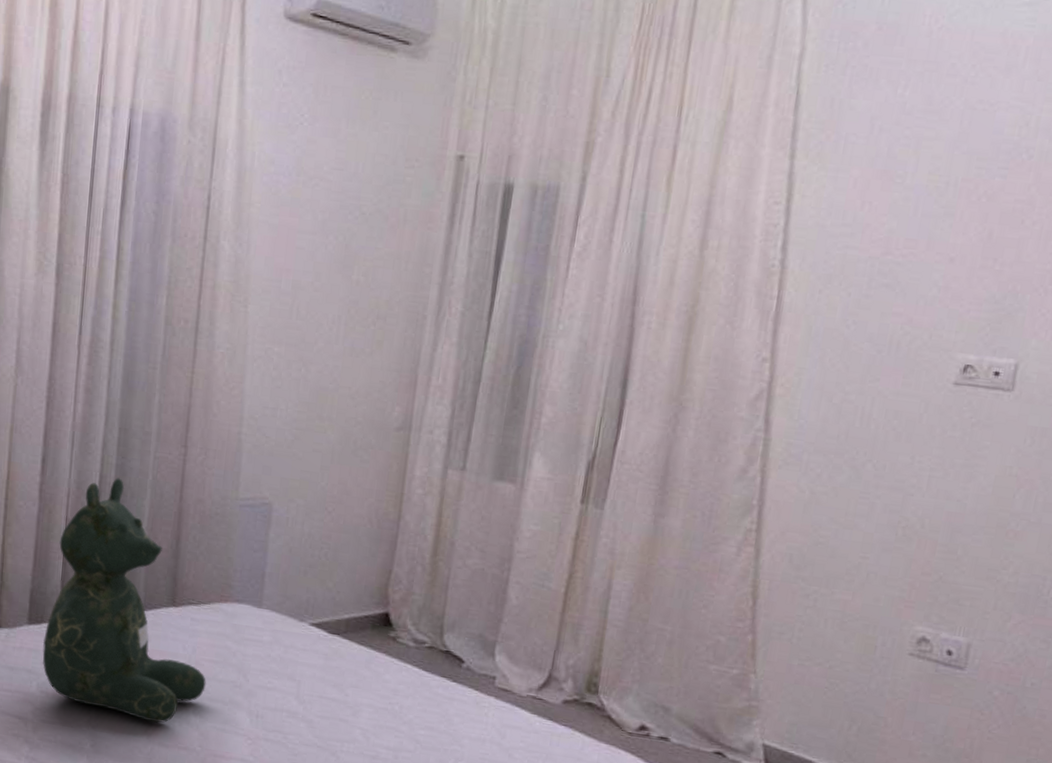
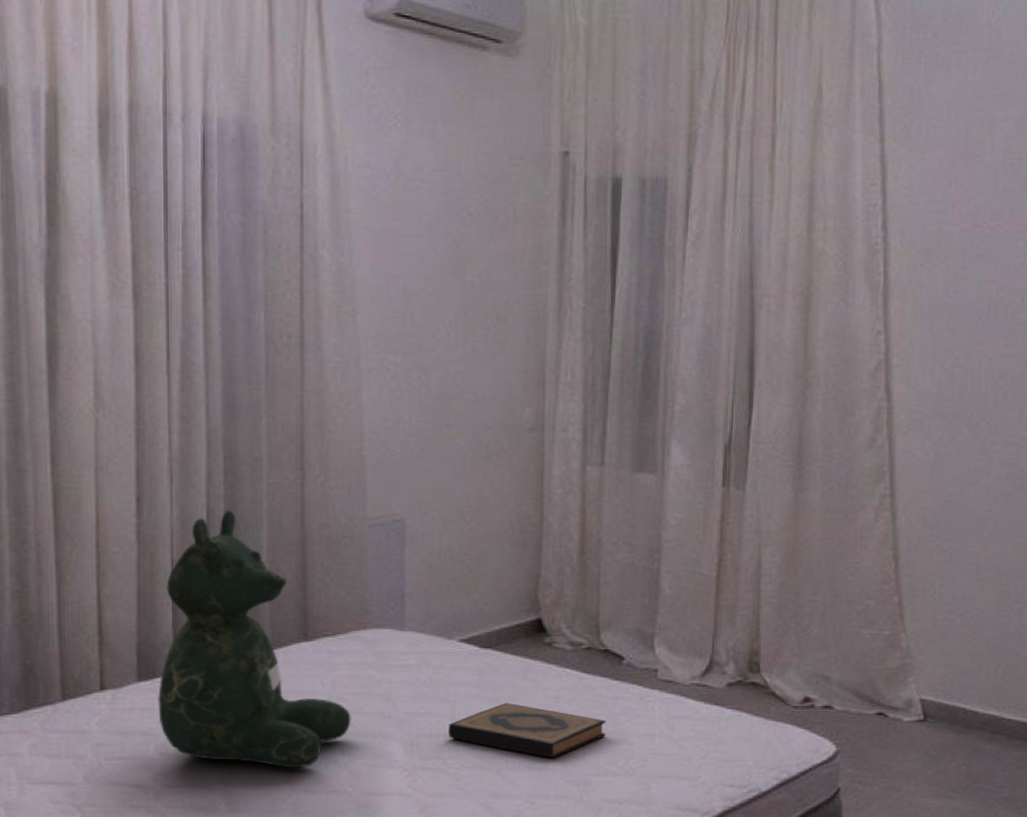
hardback book: none [291,689,440,749] -> present [449,703,606,759]

